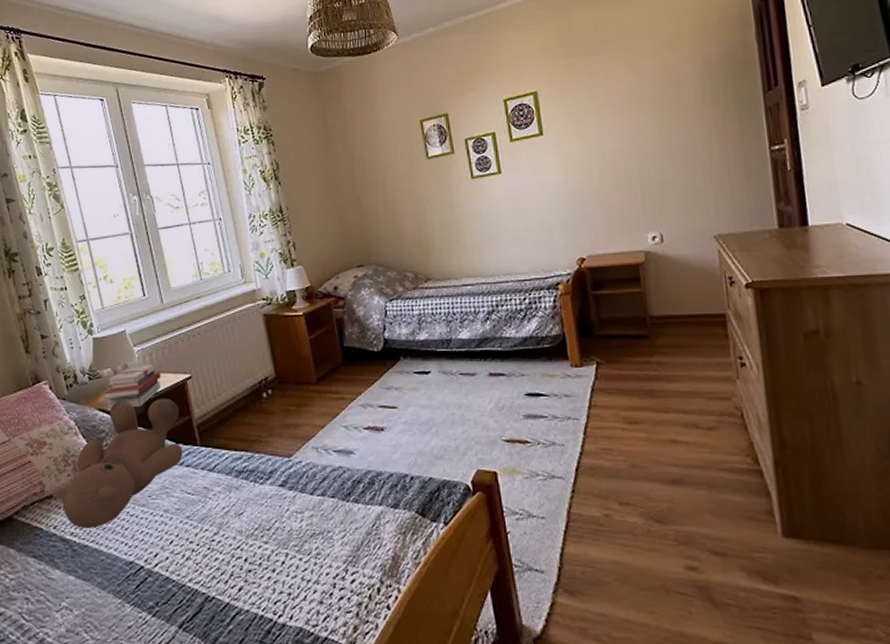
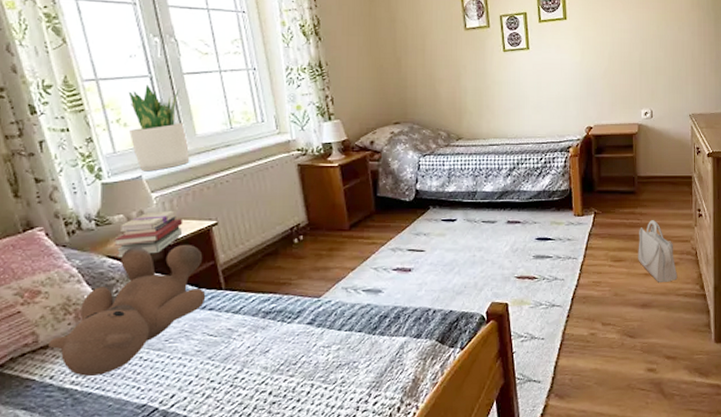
planter: none [113,242,166,326] -> present [128,85,190,172]
handbag: none [658,371,719,452] -> present [638,220,678,282]

